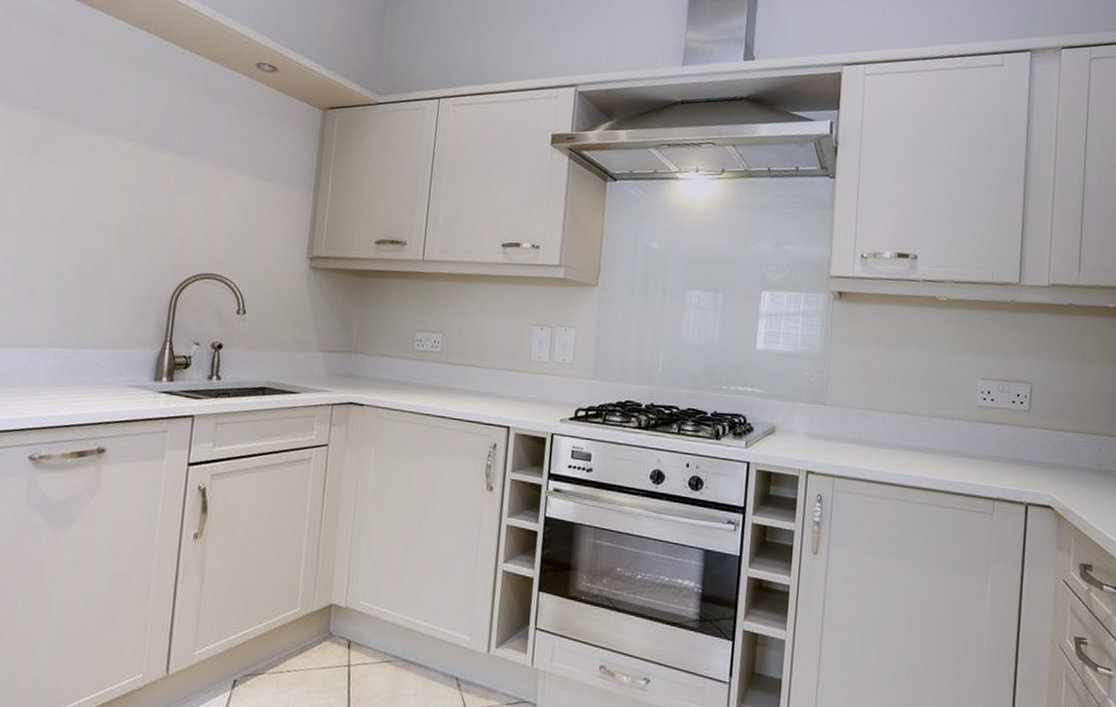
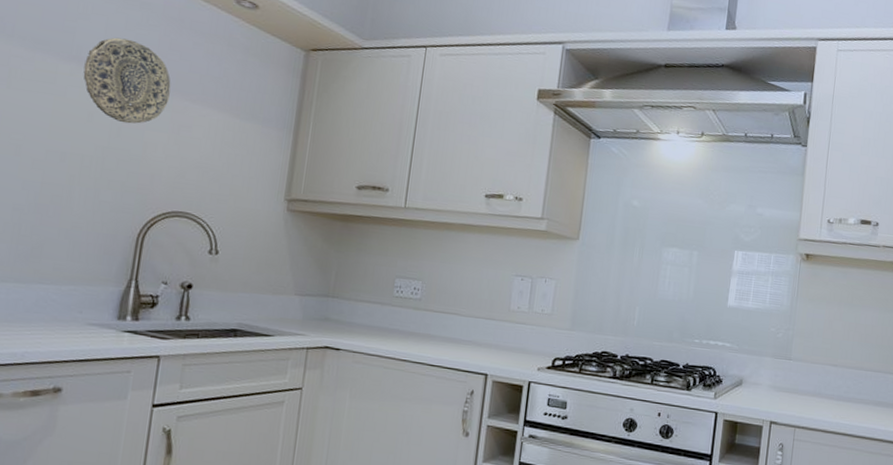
decorative plate: none [118,108,198,191] -> present [83,37,171,124]

